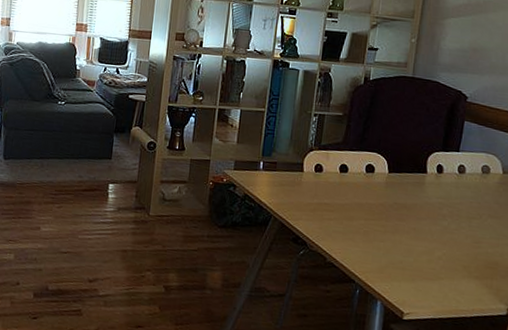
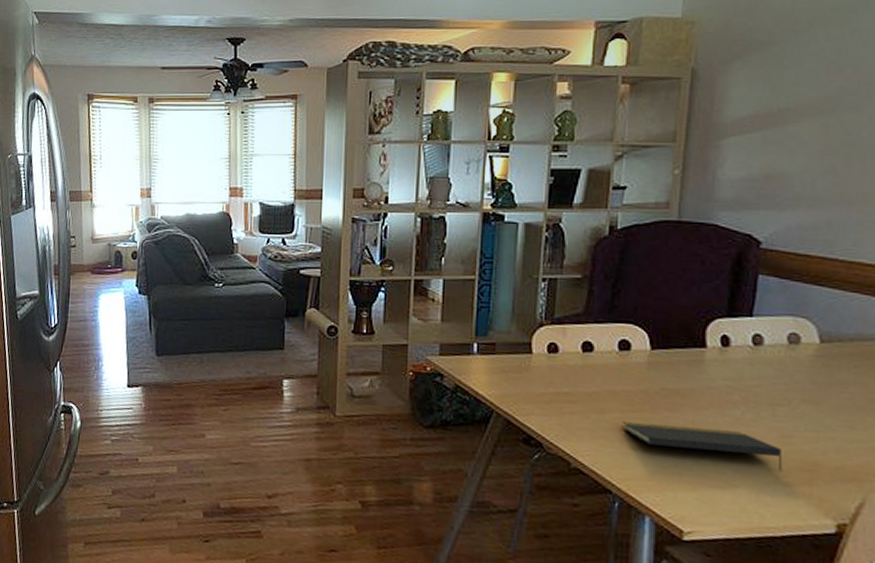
notepad: none [366,227,474,269] -> present [623,422,783,472]

